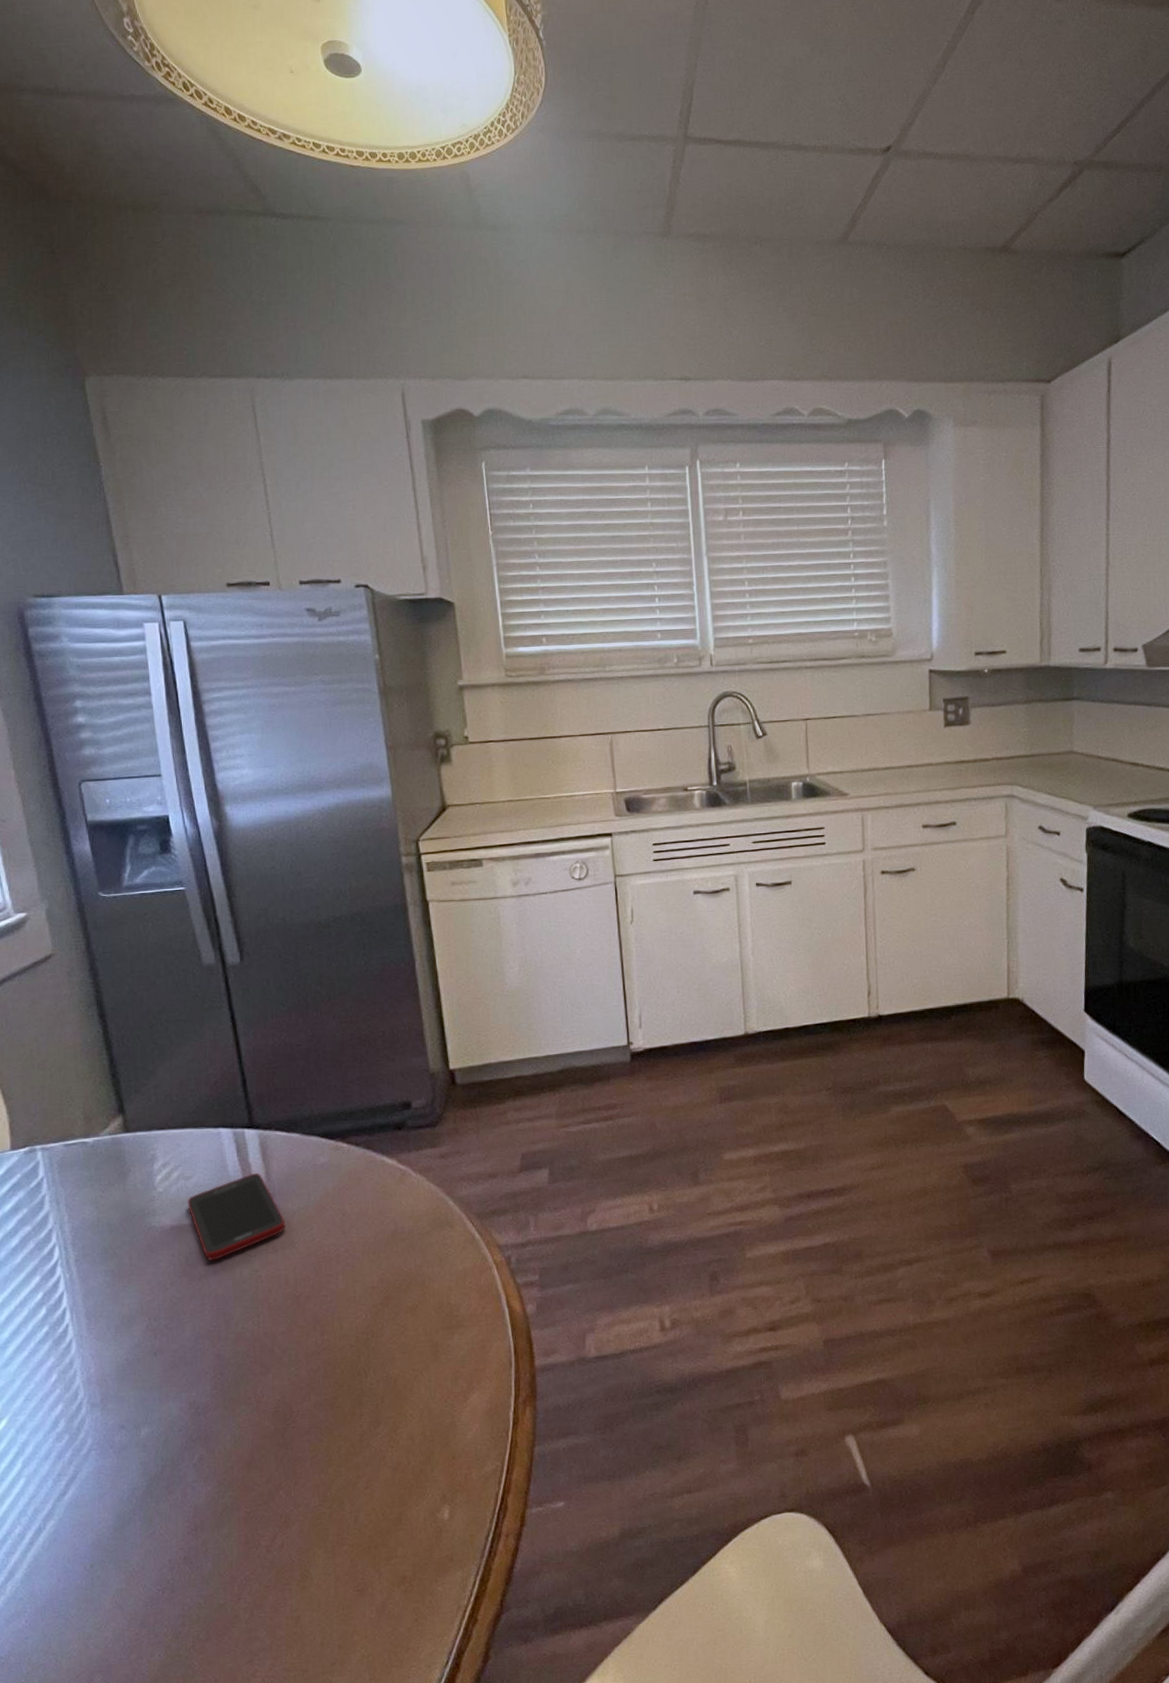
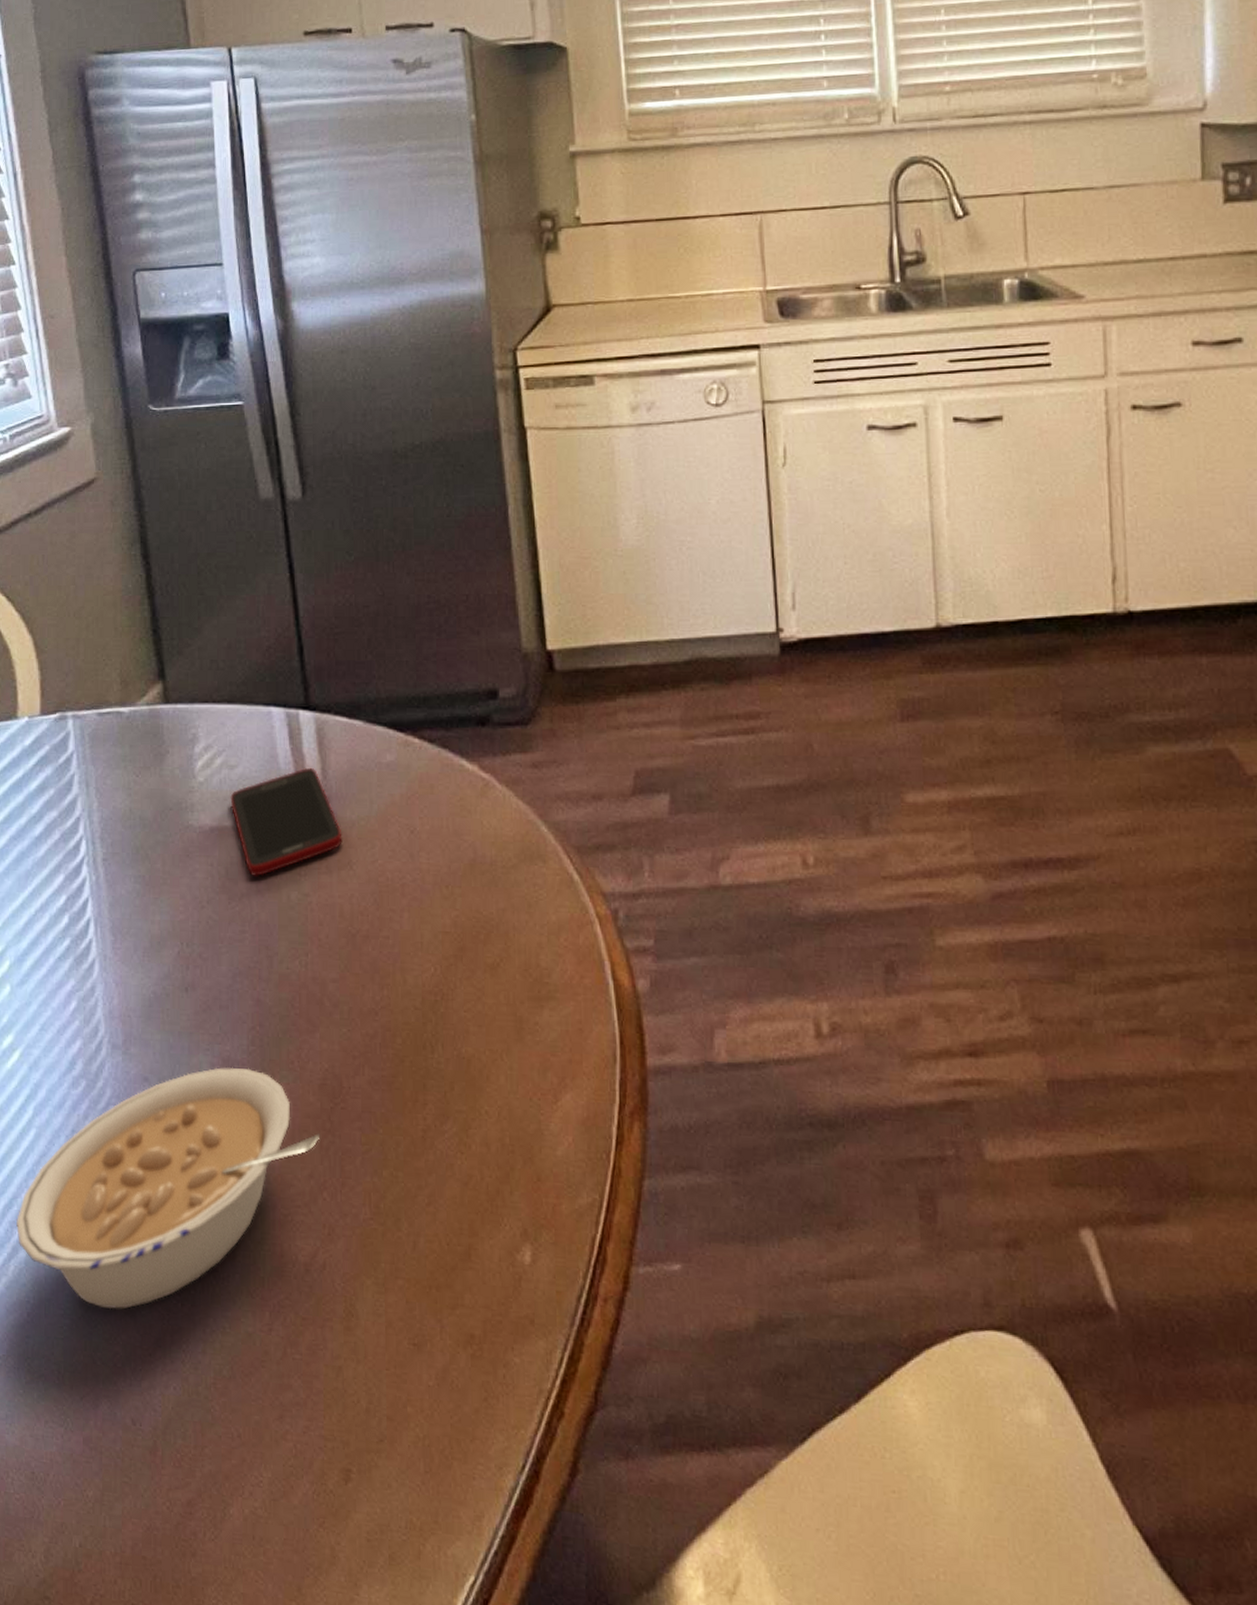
legume: none [11,1407,276,1606] -> present [16,1067,321,1310]

